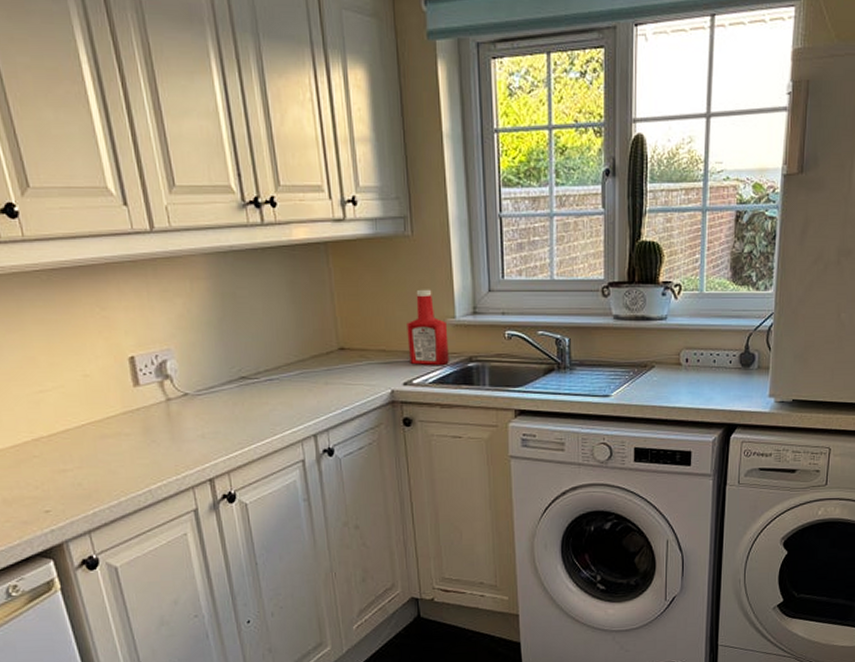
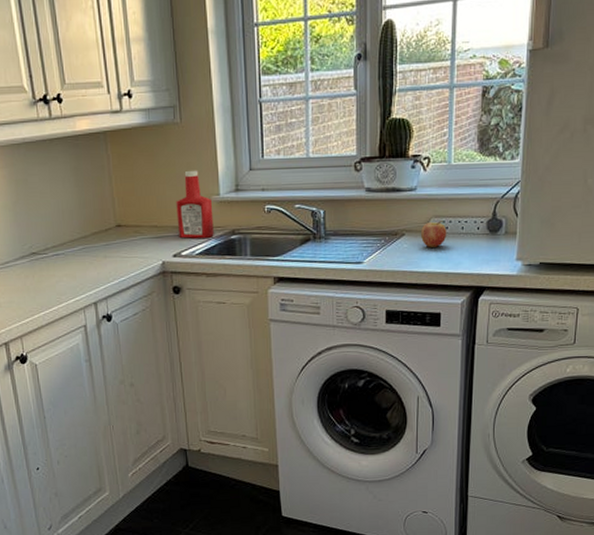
fruit: none [672,353,698,381] -> present [421,221,447,247]

